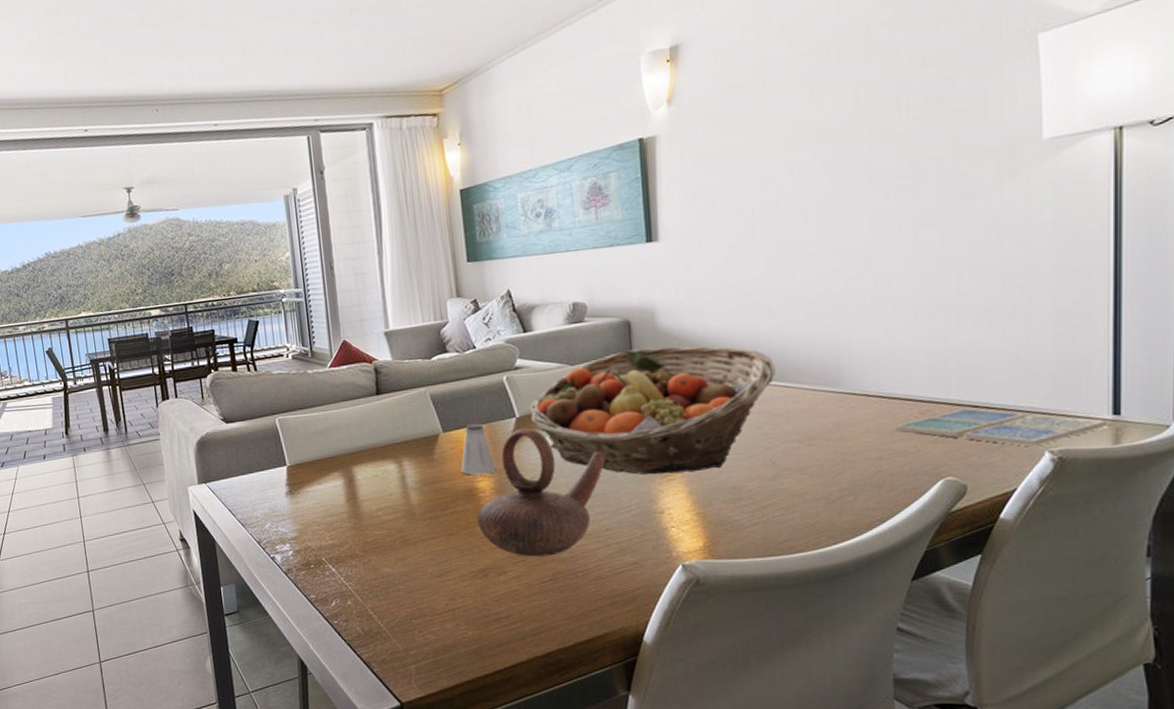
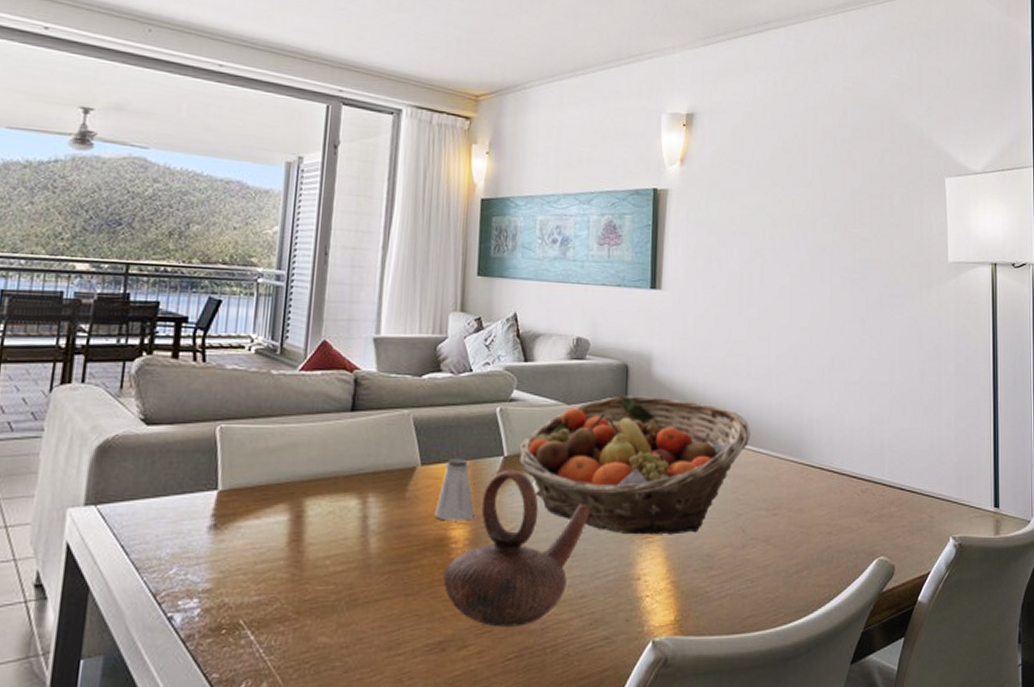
drink coaster: present [896,408,1108,447] -> none [843,490,991,532]

